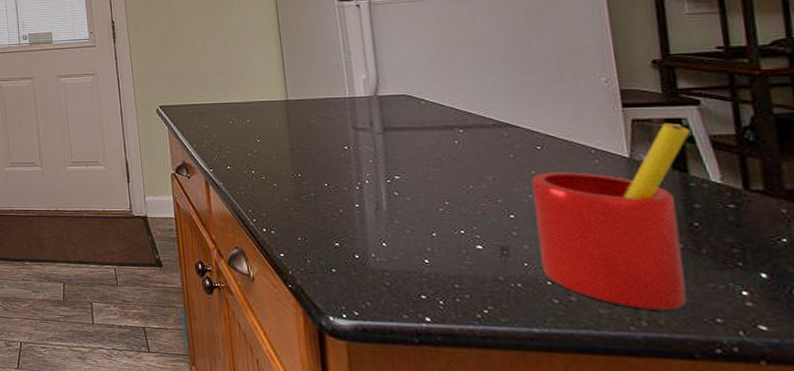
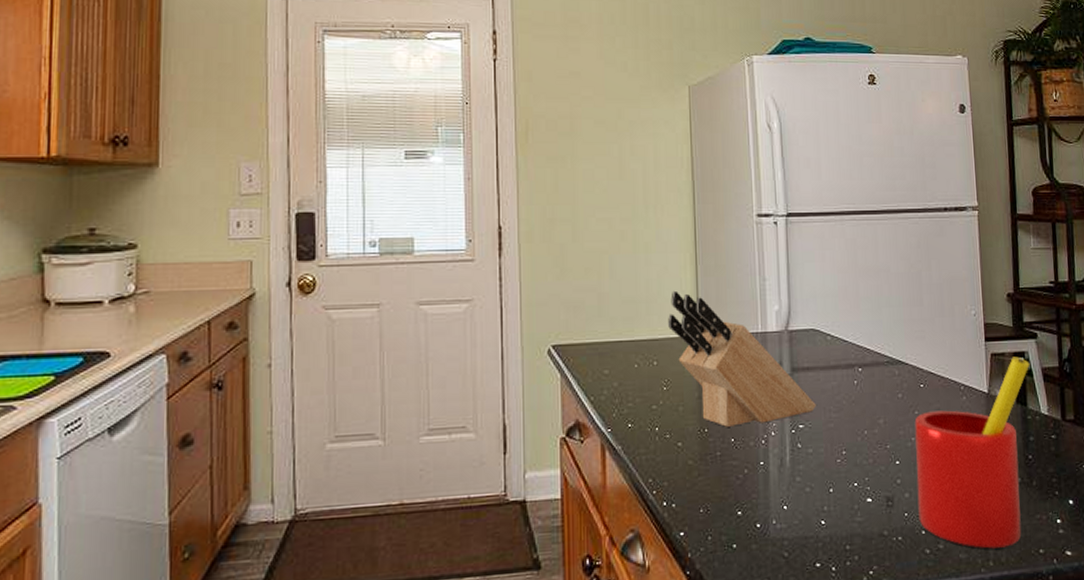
knife block: none [257,64,412,174] -> present [668,290,816,427]

